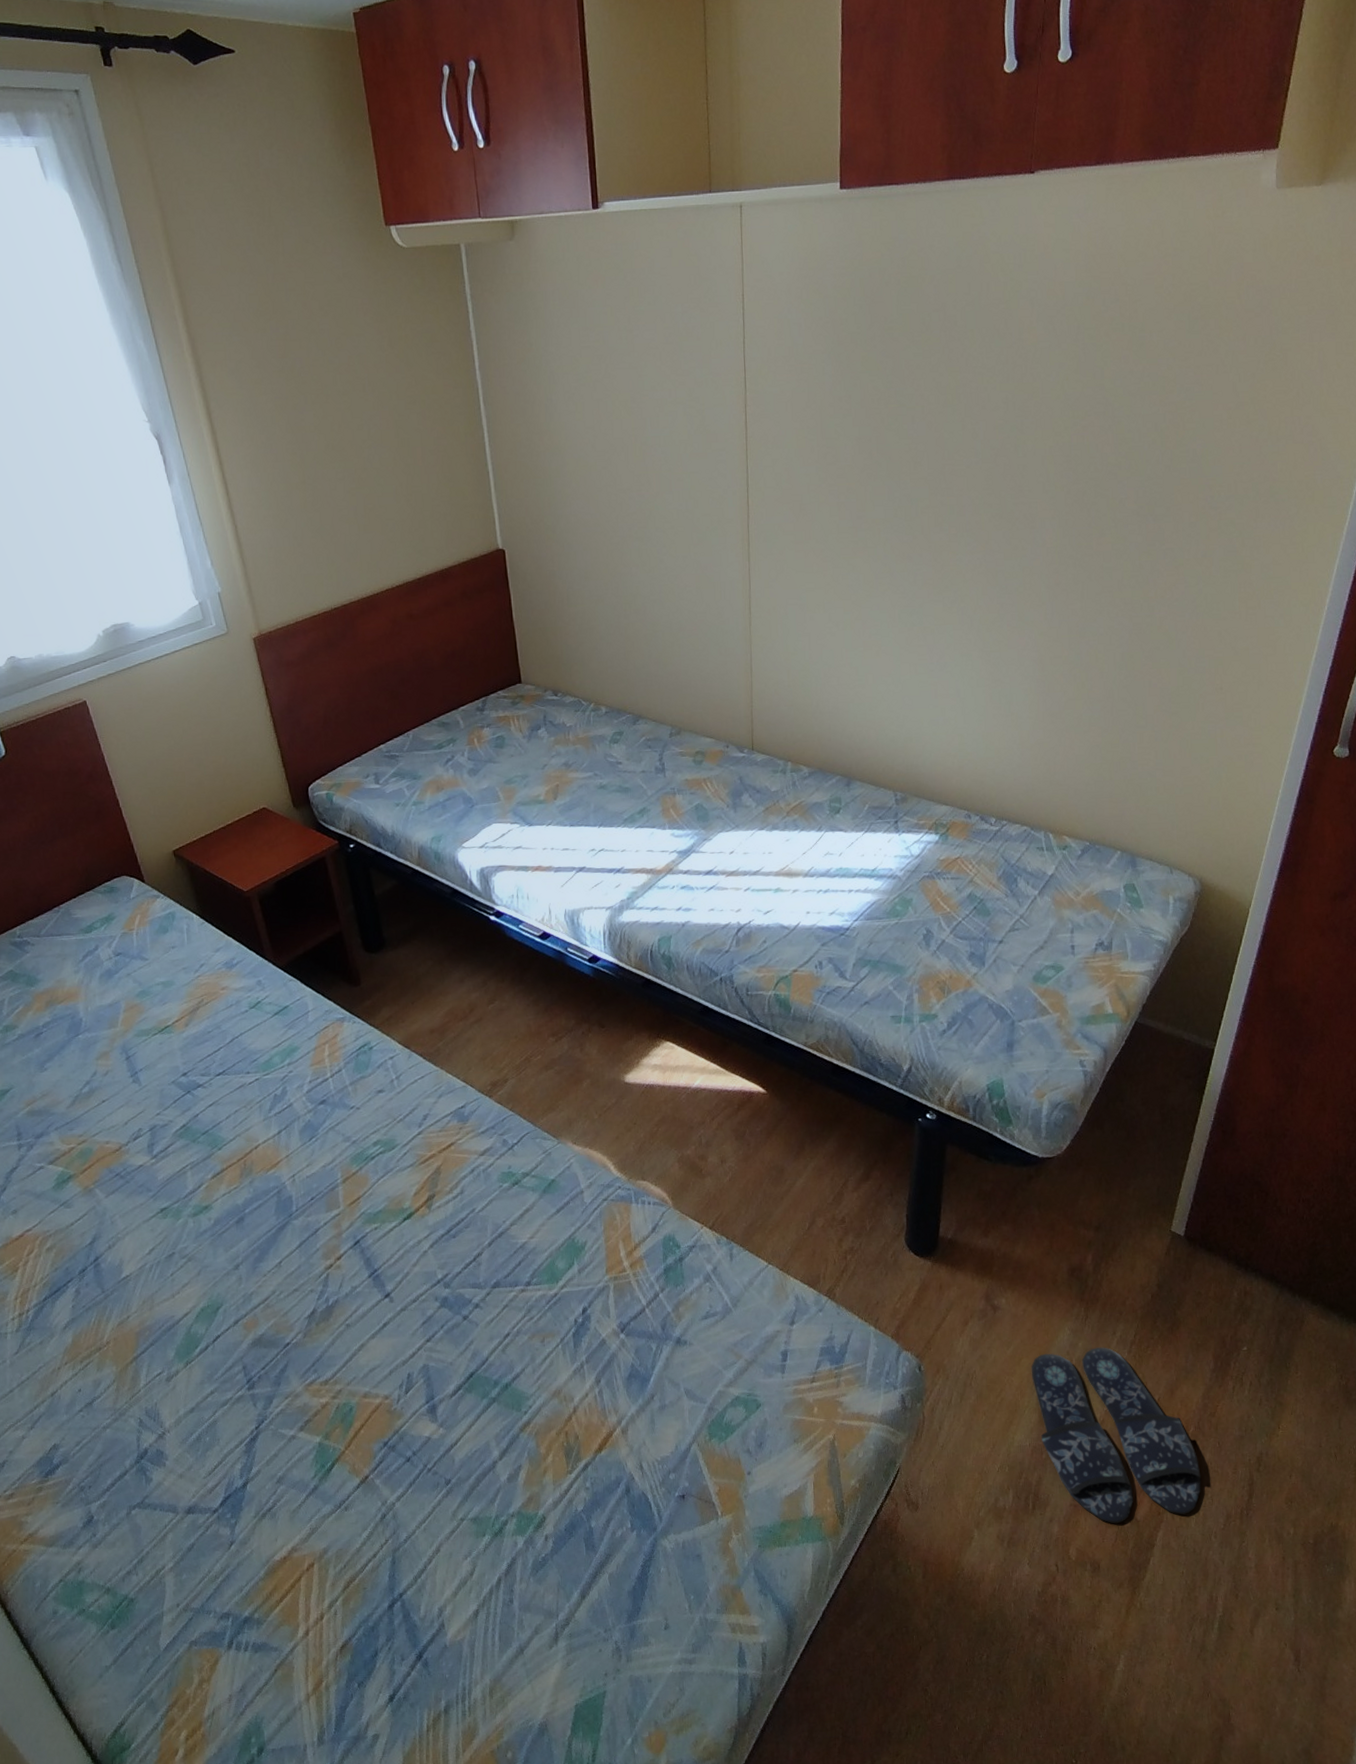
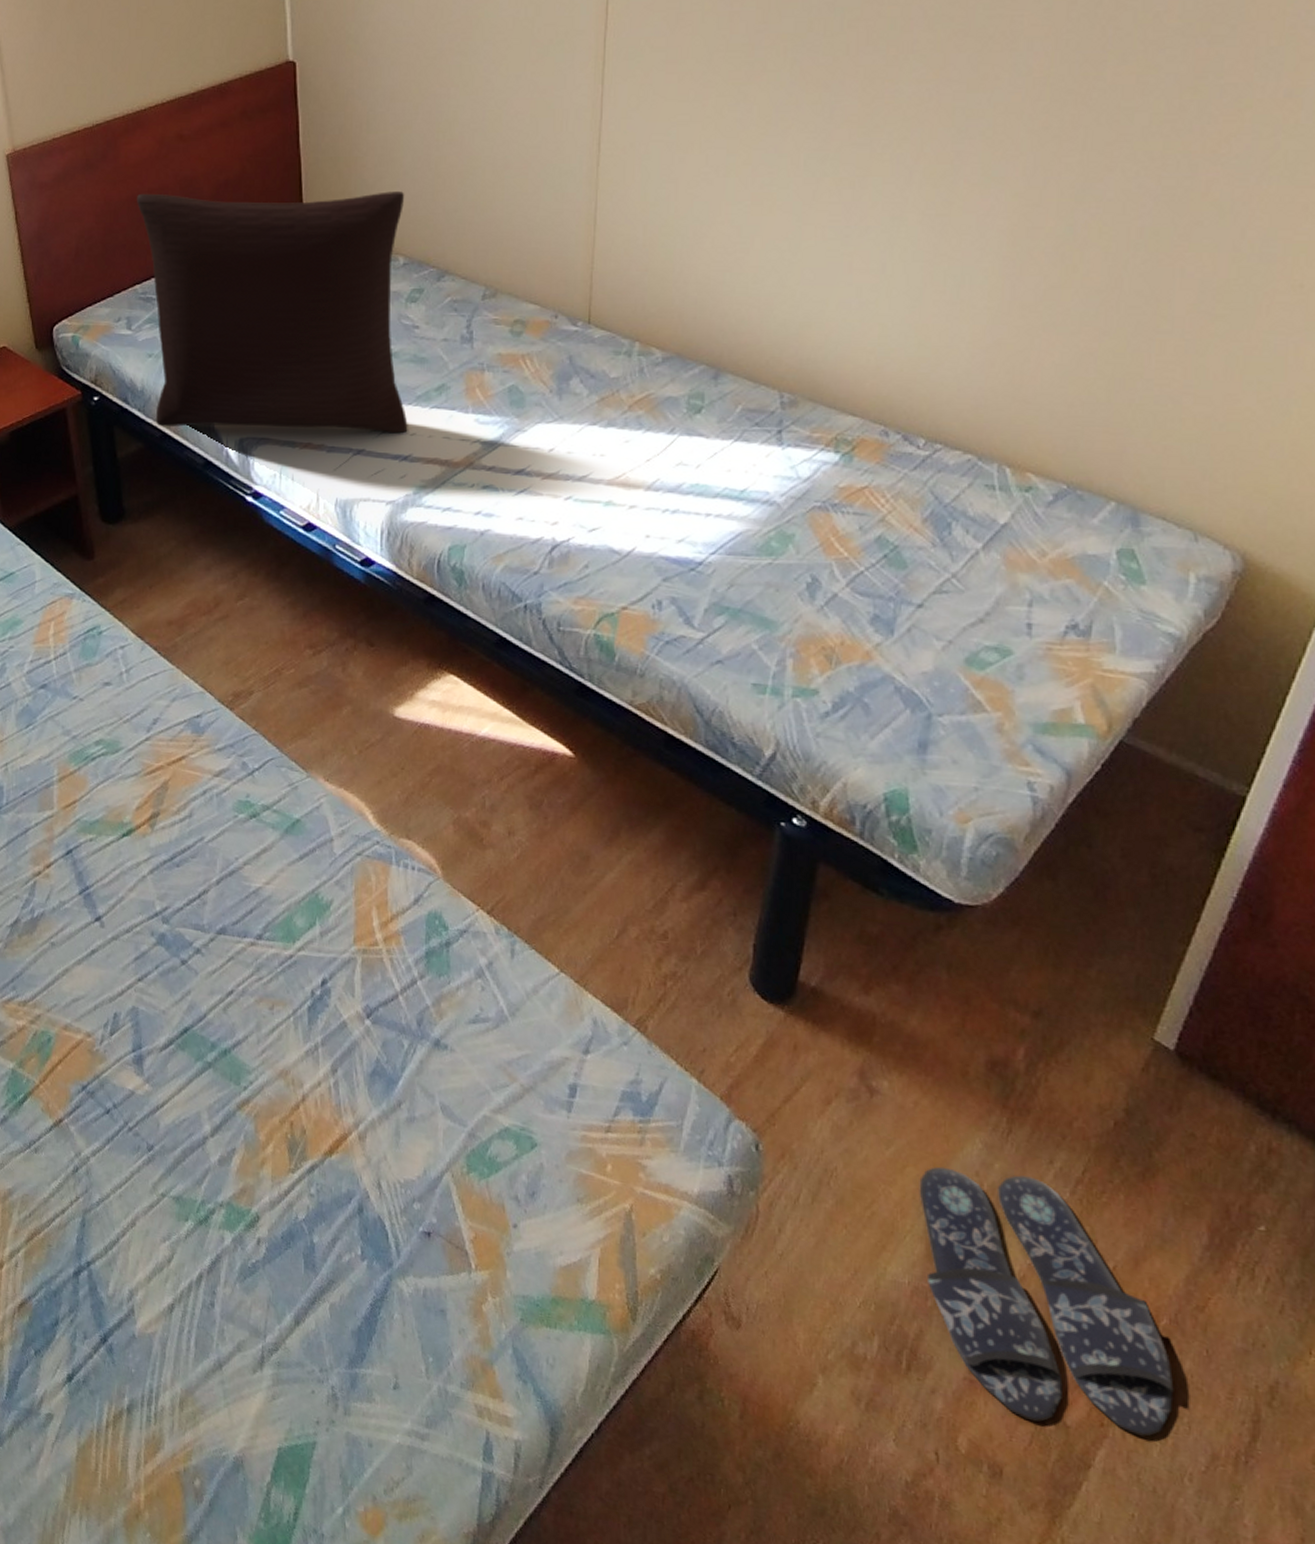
pillow: none [376,653,619,865] -> present [137,191,408,434]

